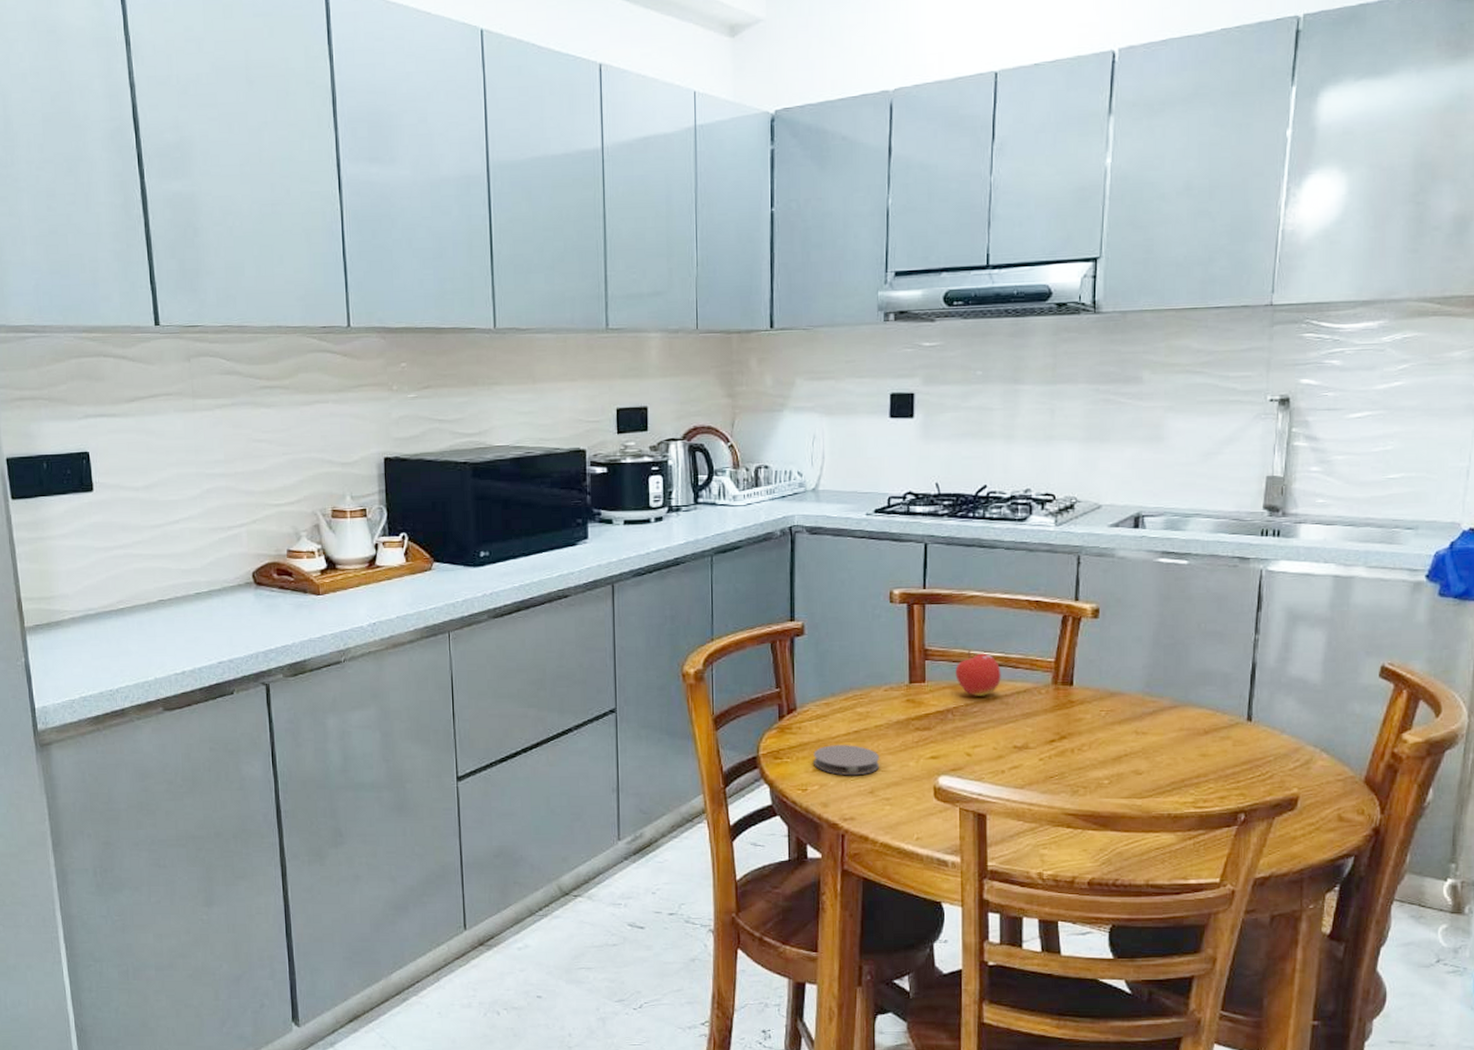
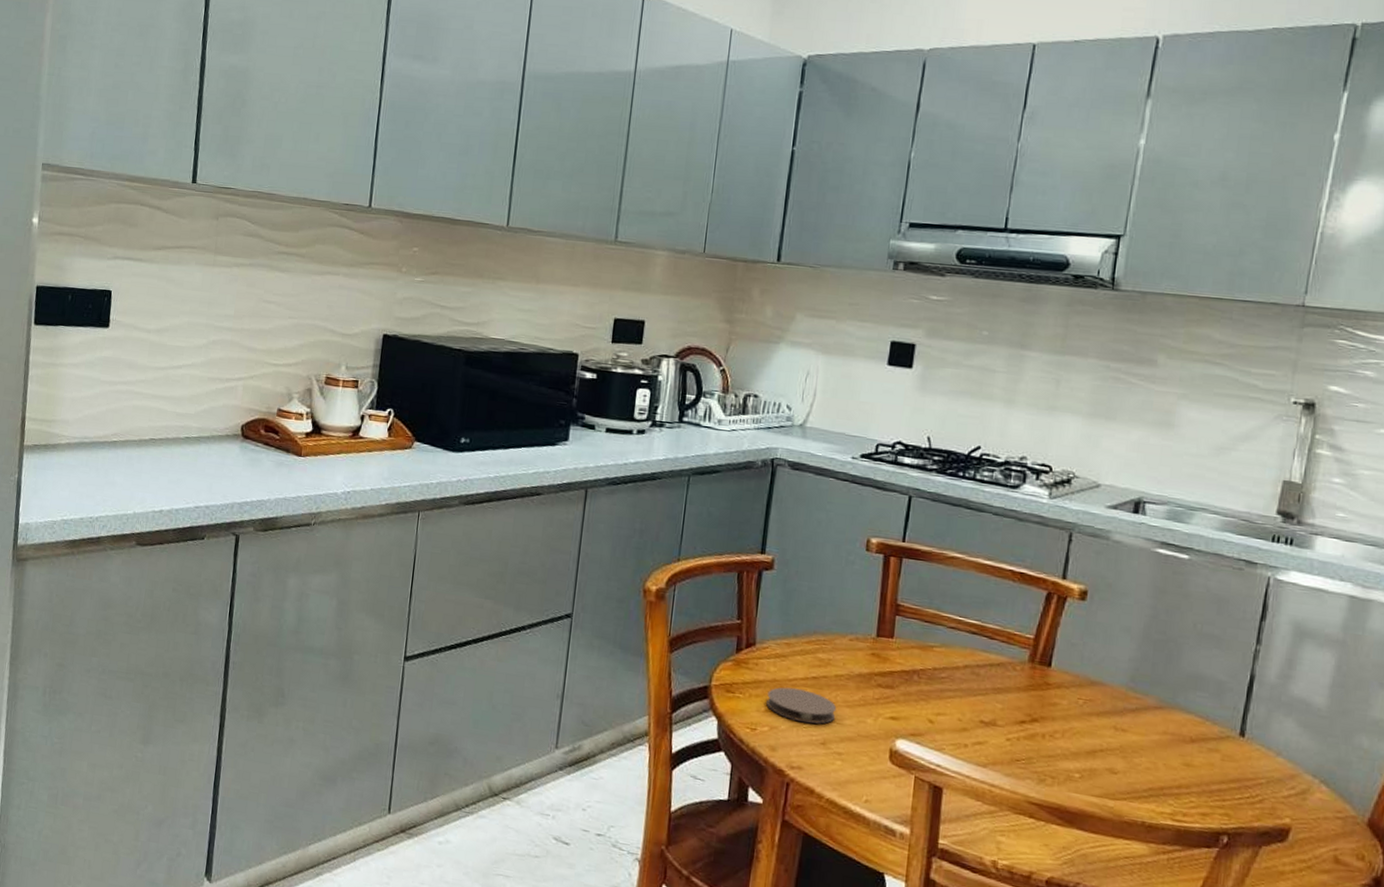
fruit: present [955,649,1001,696] -> none [926,611,975,663]

